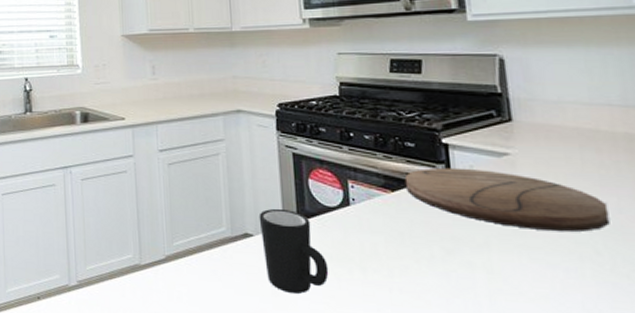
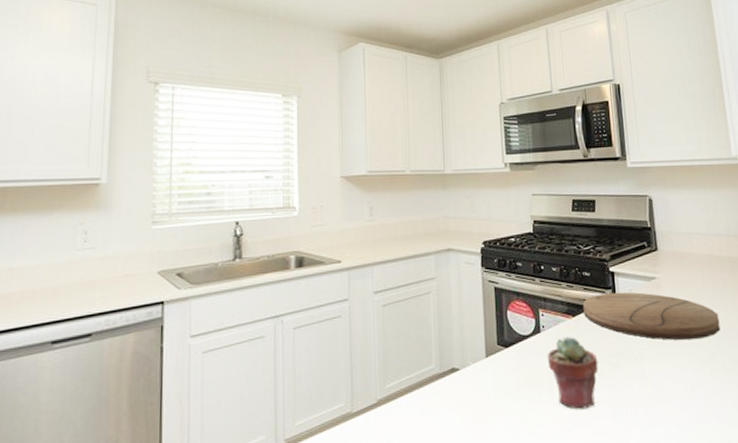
mug: present [258,208,329,294] -> none [464,341,523,422]
potted succulent: none [358,212,427,295] -> present [547,336,599,409]

